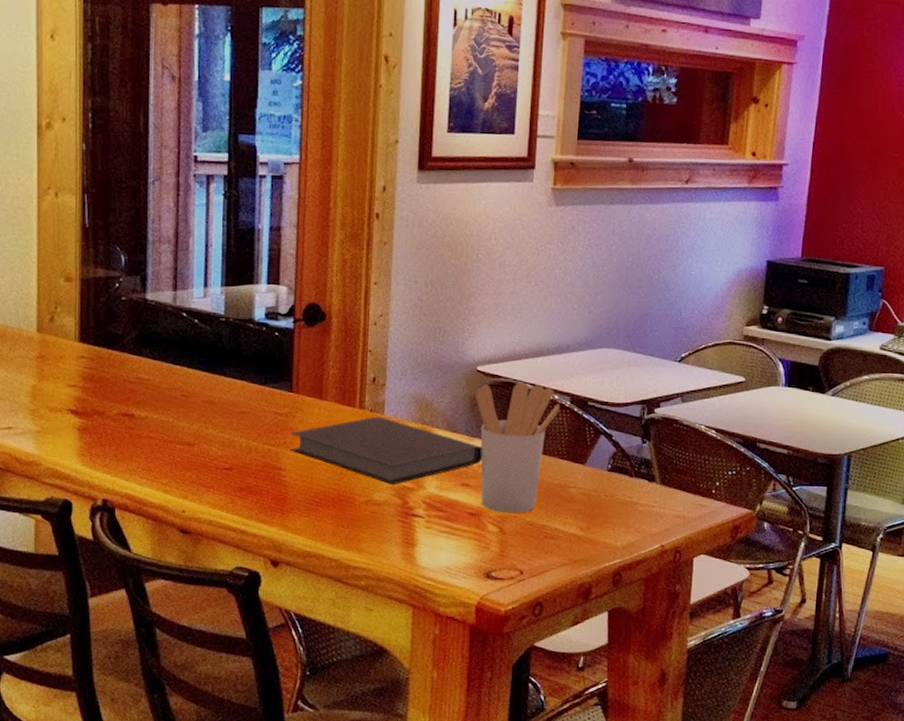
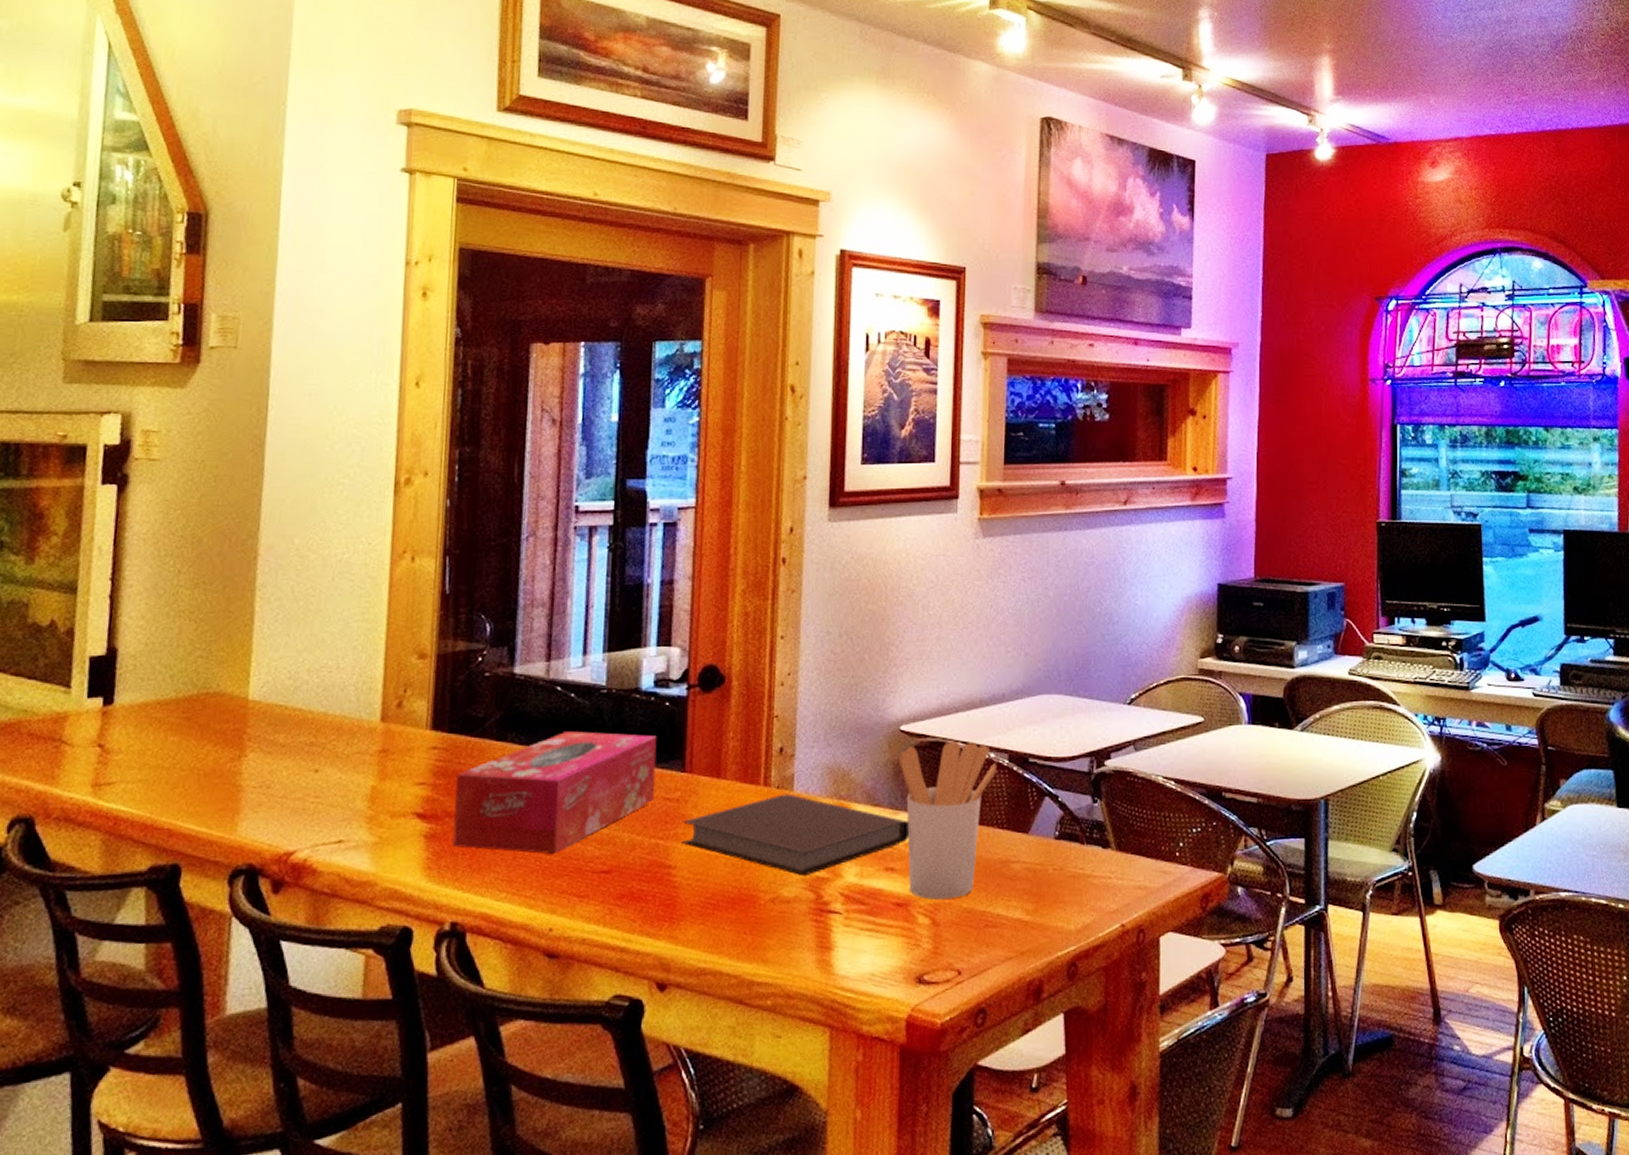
tissue box: none [101,351,269,451] -> present [452,731,657,854]

